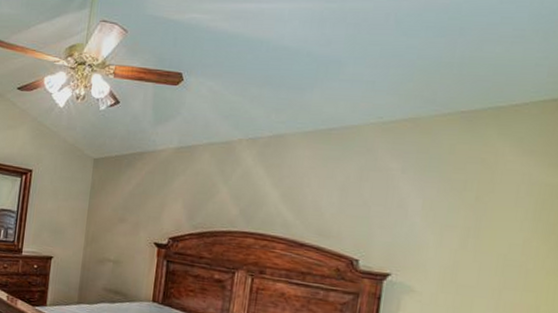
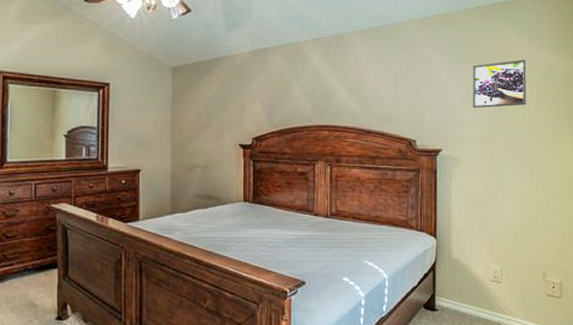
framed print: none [438,177,522,234] -> present [472,59,526,109]

